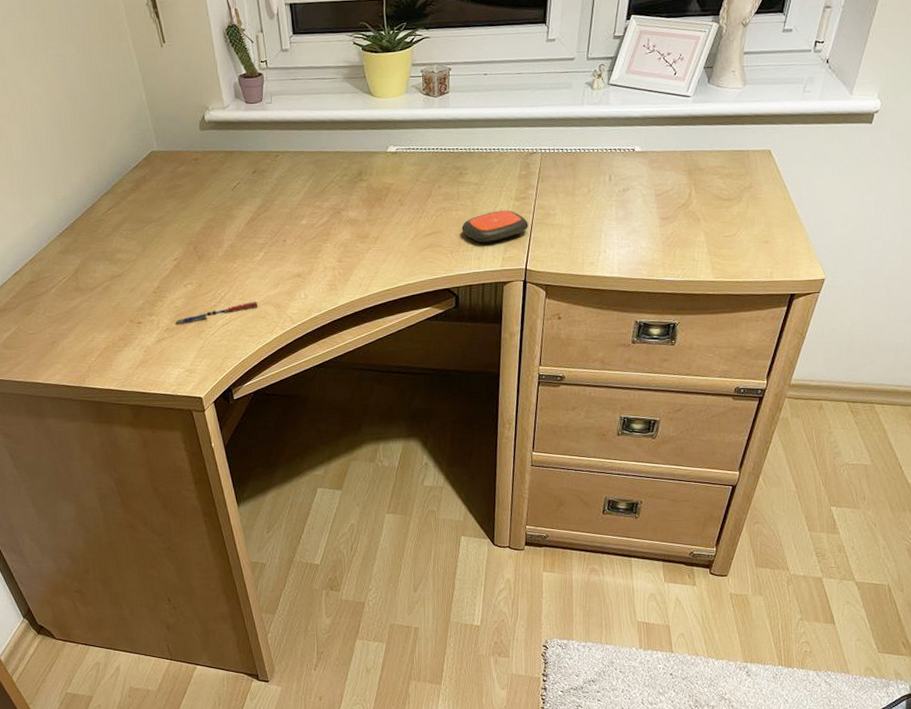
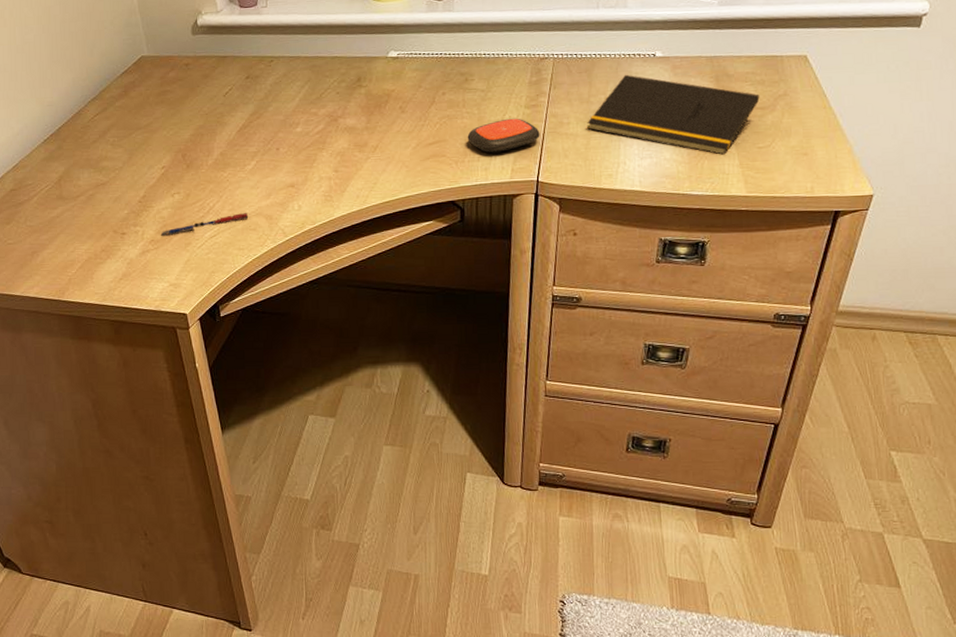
notepad: none [571,168,728,243] -> present [587,74,760,155]

